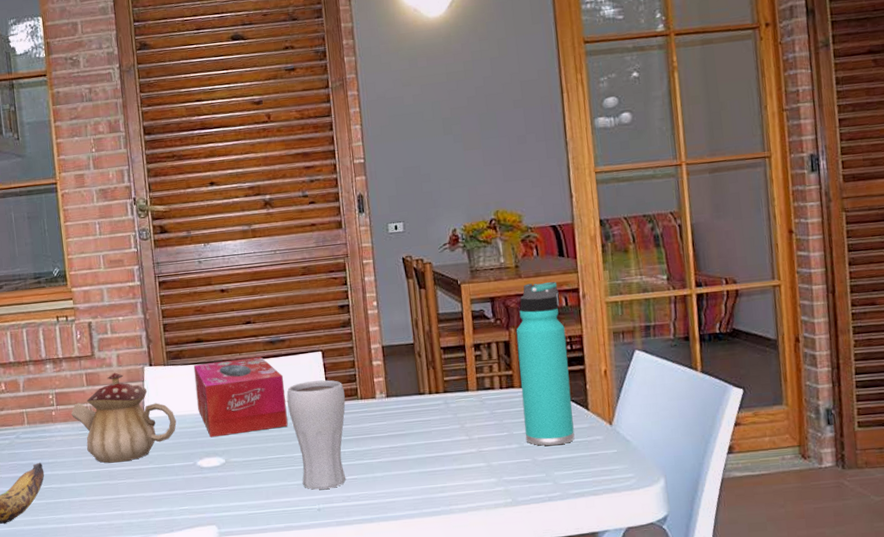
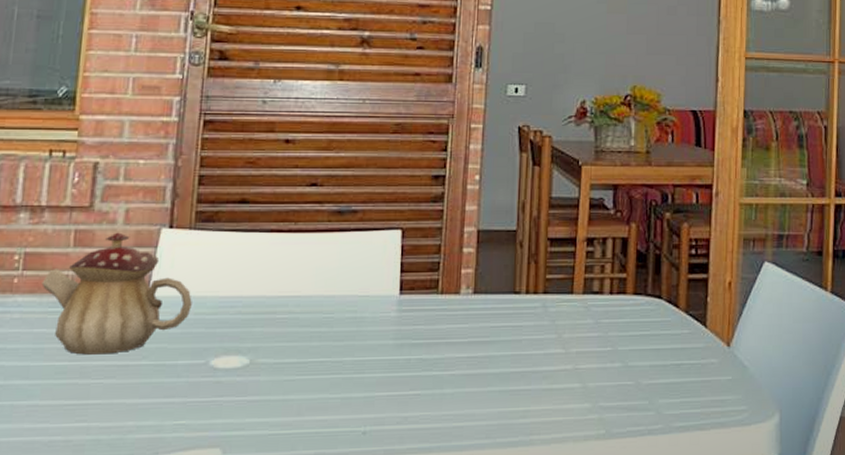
tissue box: present [193,357,288,438] -> none [225,229,348,329]
drinking glass: present [287,380,346,490] -> none [346,266,422,406]
thermos bottle: present [516,281,575,446] -> none [631,173,692,367]

